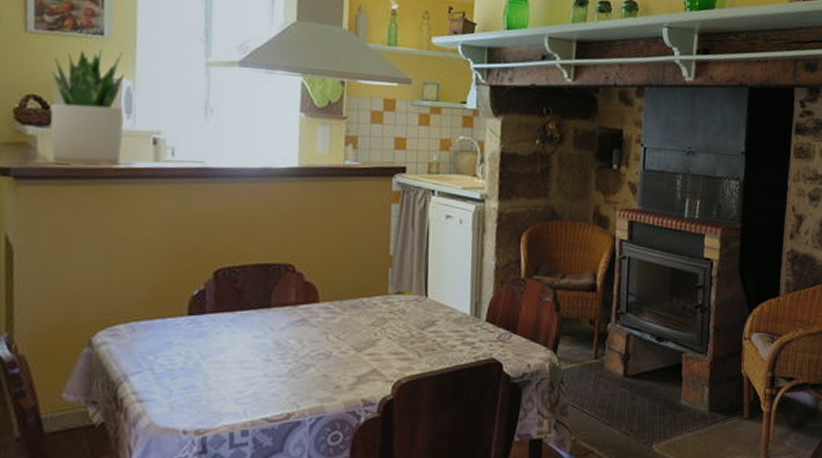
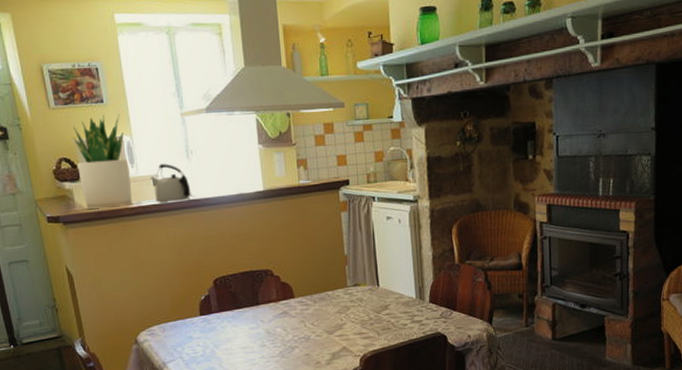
kettle: none [150,119,203,169] -> present [150,164,191,204]

